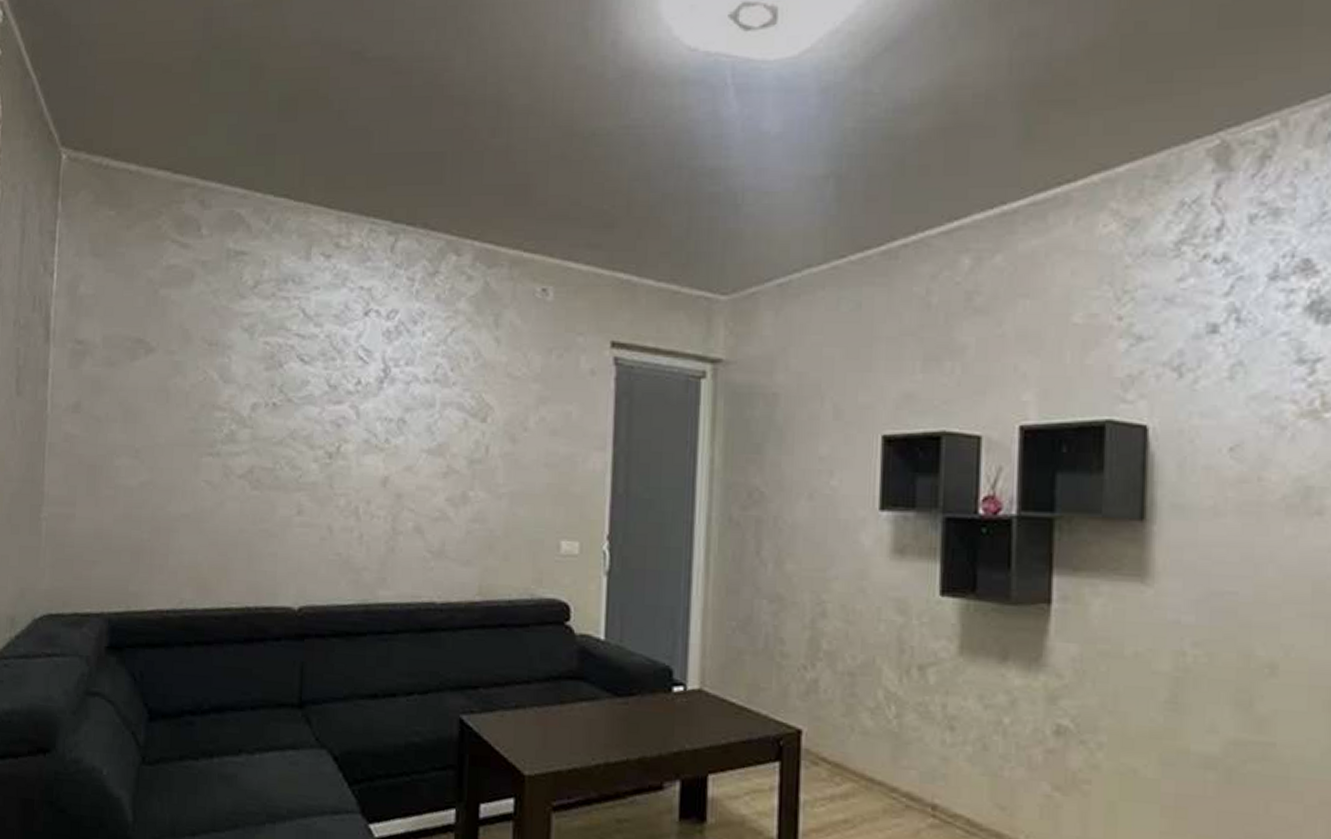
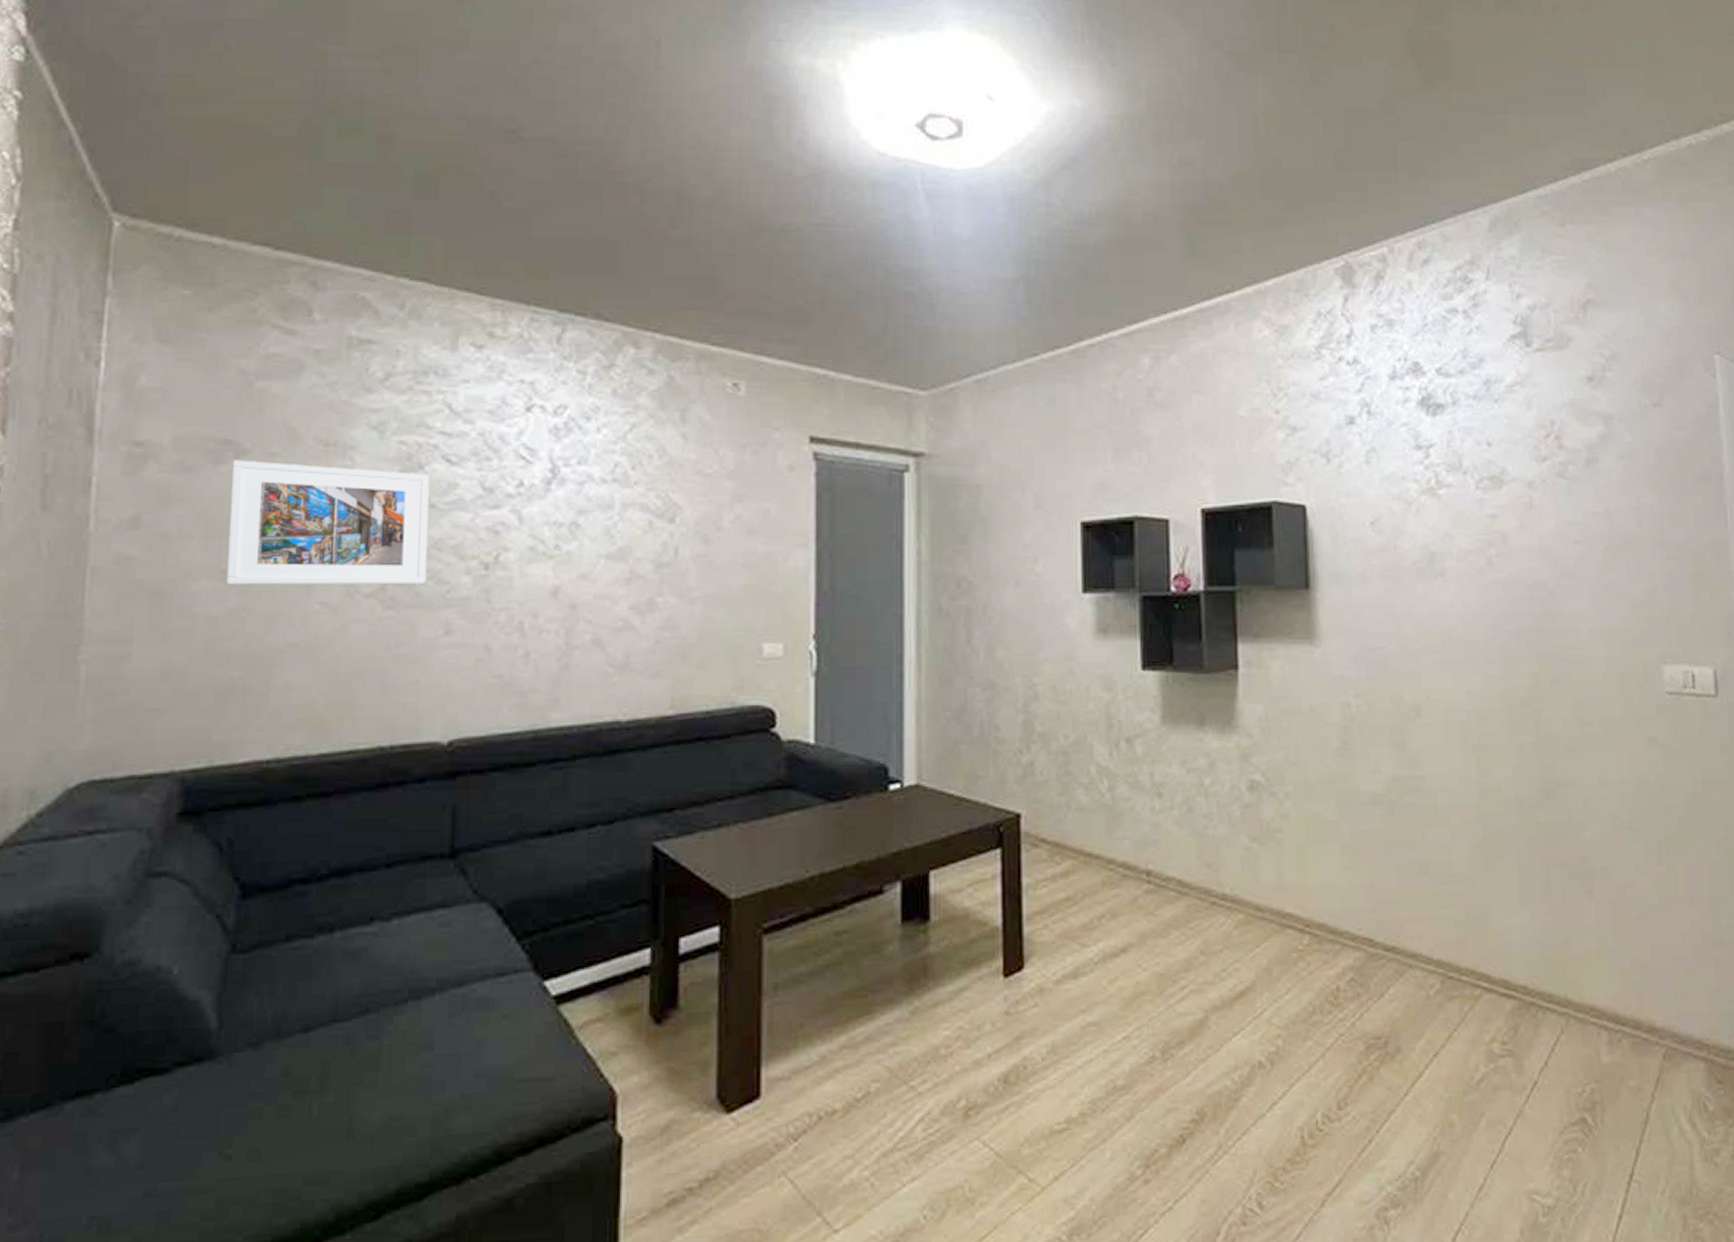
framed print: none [138,356,287,469] -> present [225,459,429,586]

